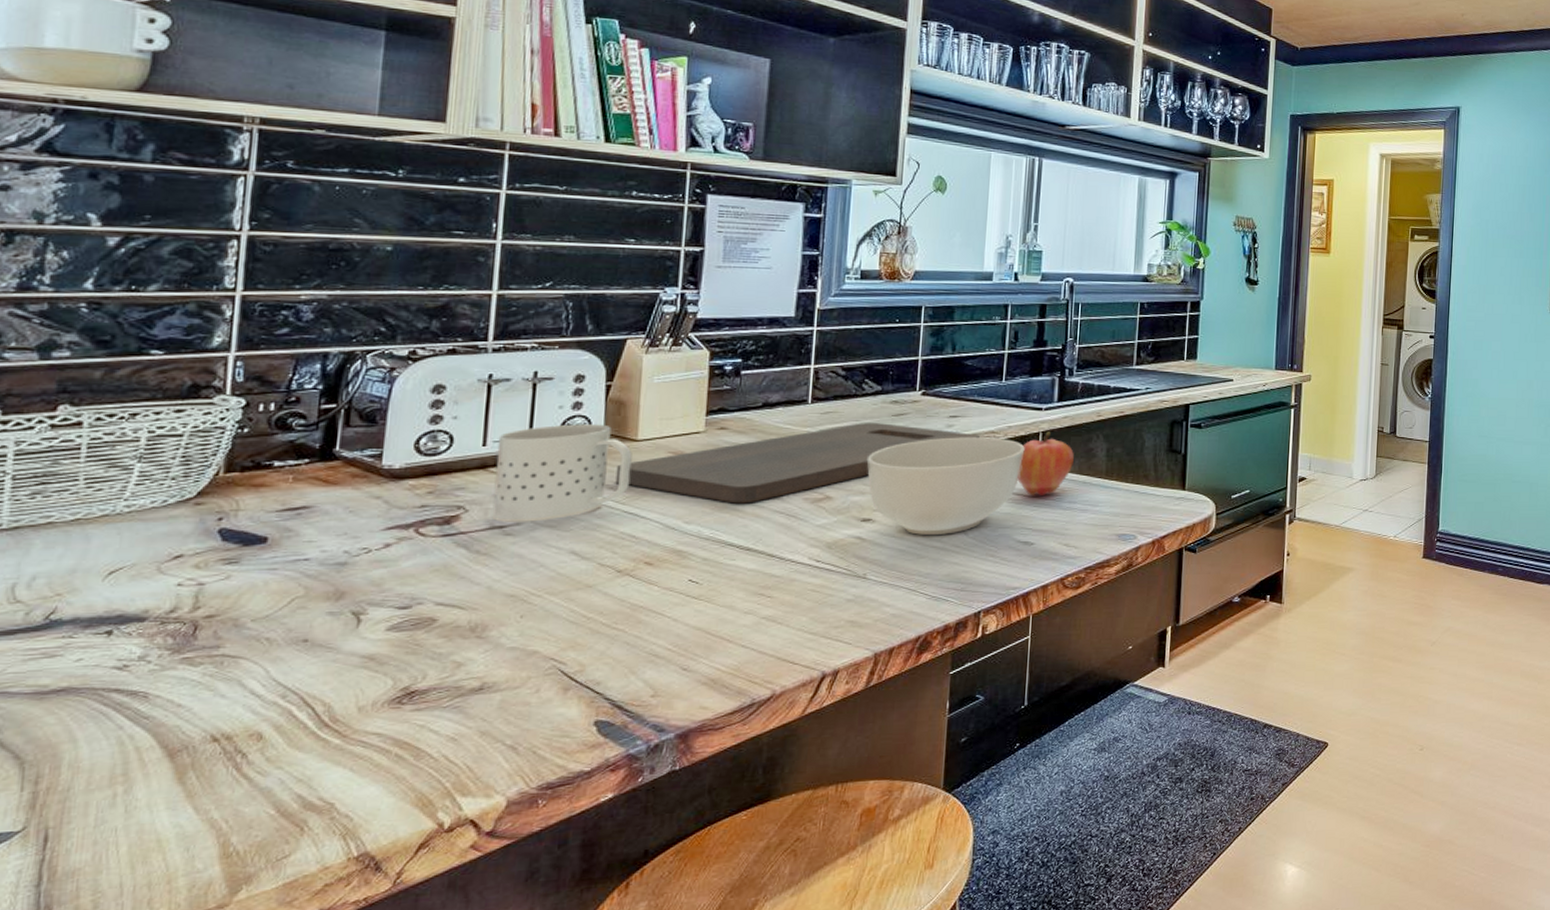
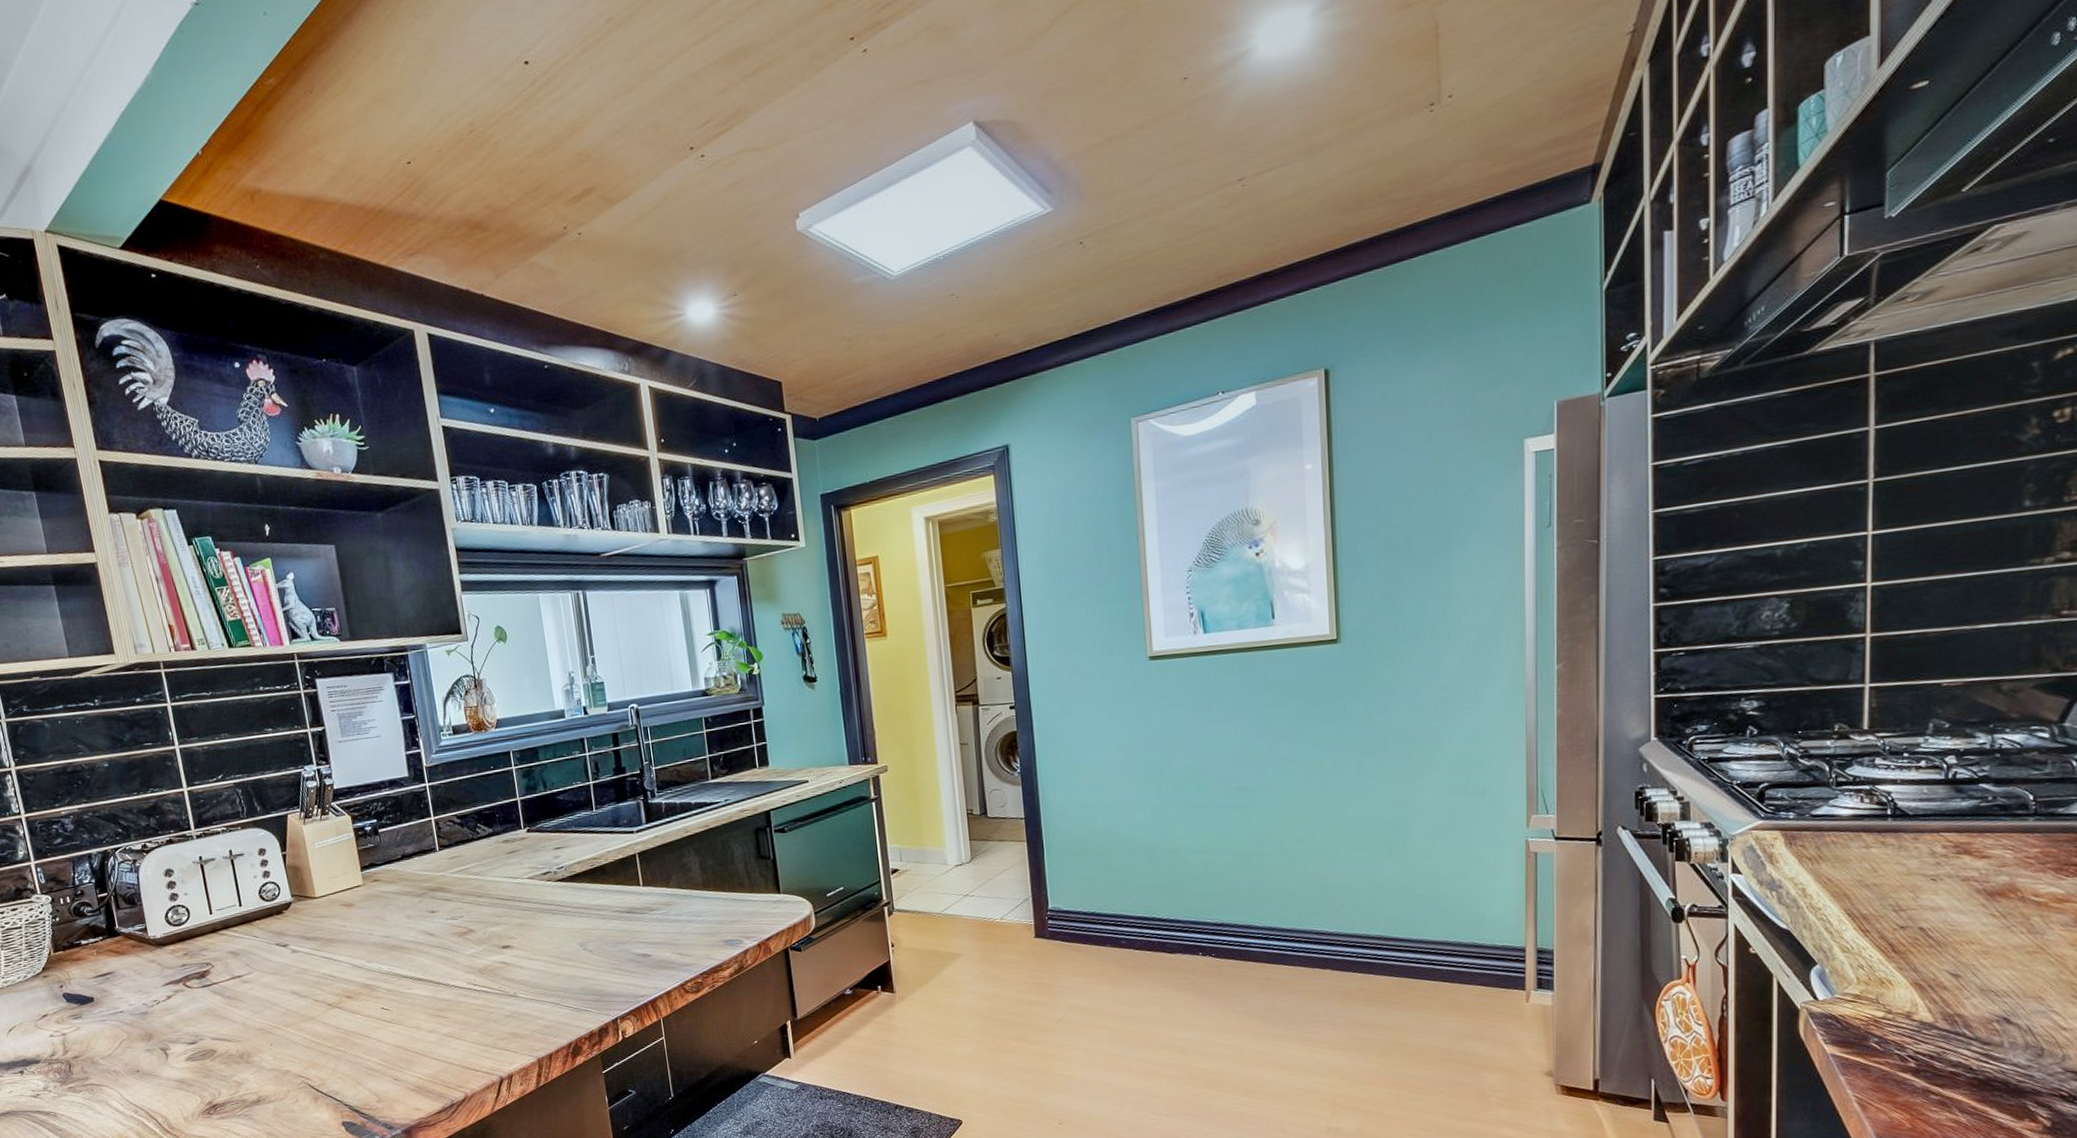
mug: present [492,424,632,522] -> none [219,887,320,973]
cutting board: present [615,423,980,504] -> none [306,861,584,943]
bowl: present [866,437,1025,535] -> none [494,863,627,956]
fruit: present [1017,431,1074,497] -> none [623,852,672,912]

